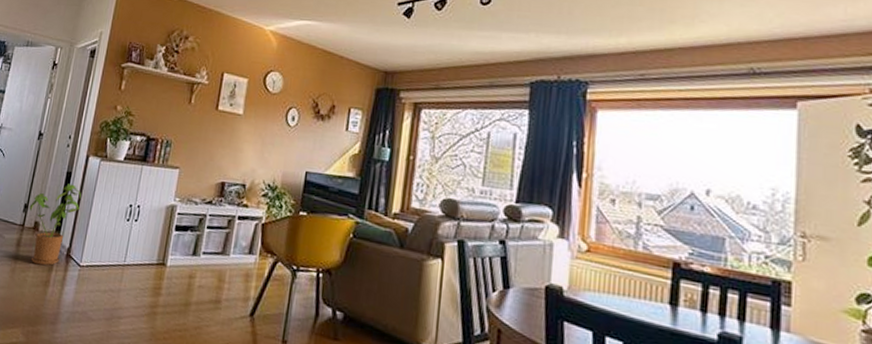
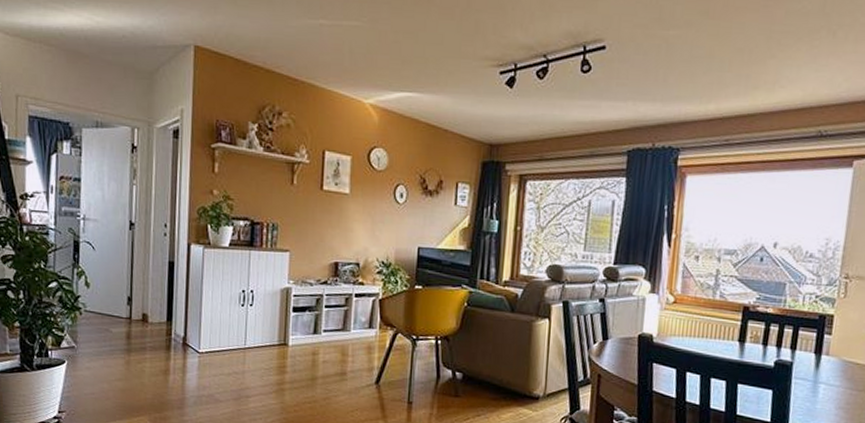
house plant: present [29,183,81,266] -> none [134,273,190,356]

